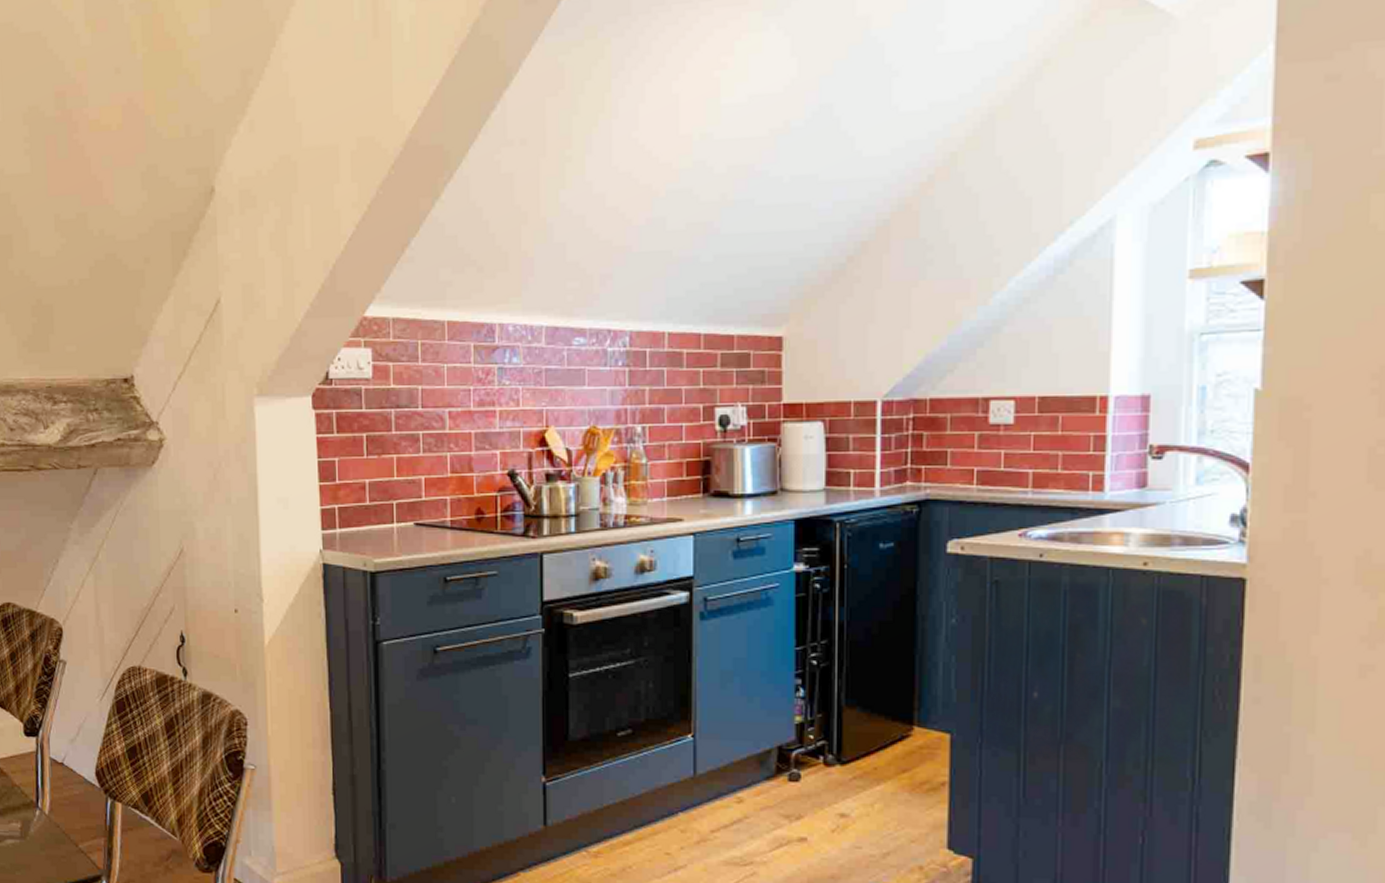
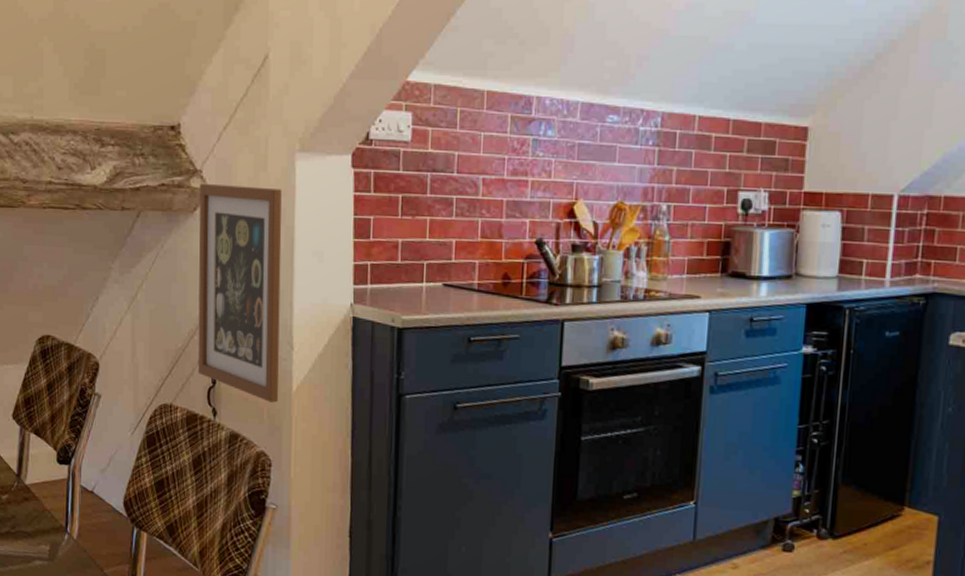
wall art: none [156,434,251,658] -> present [197,183,282,403]

